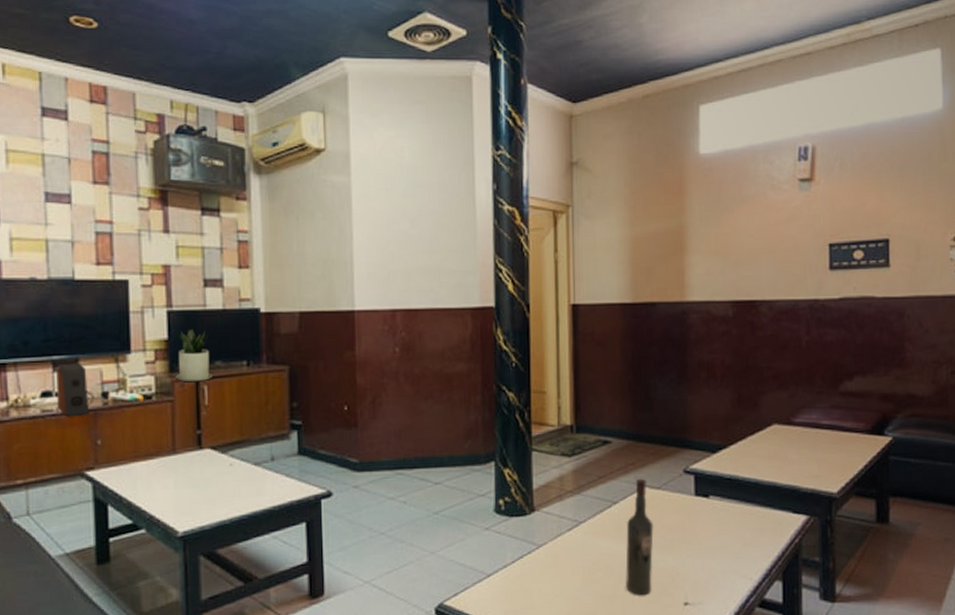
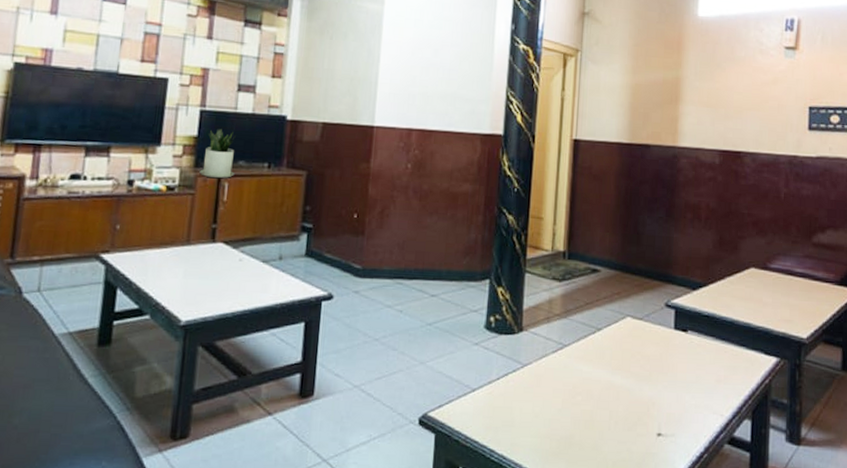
speaker: present [56,363,90,417] -> none [83,150,117,200]
wine bottle: present [625,478,654,595] -> none [603,308,634,422]

